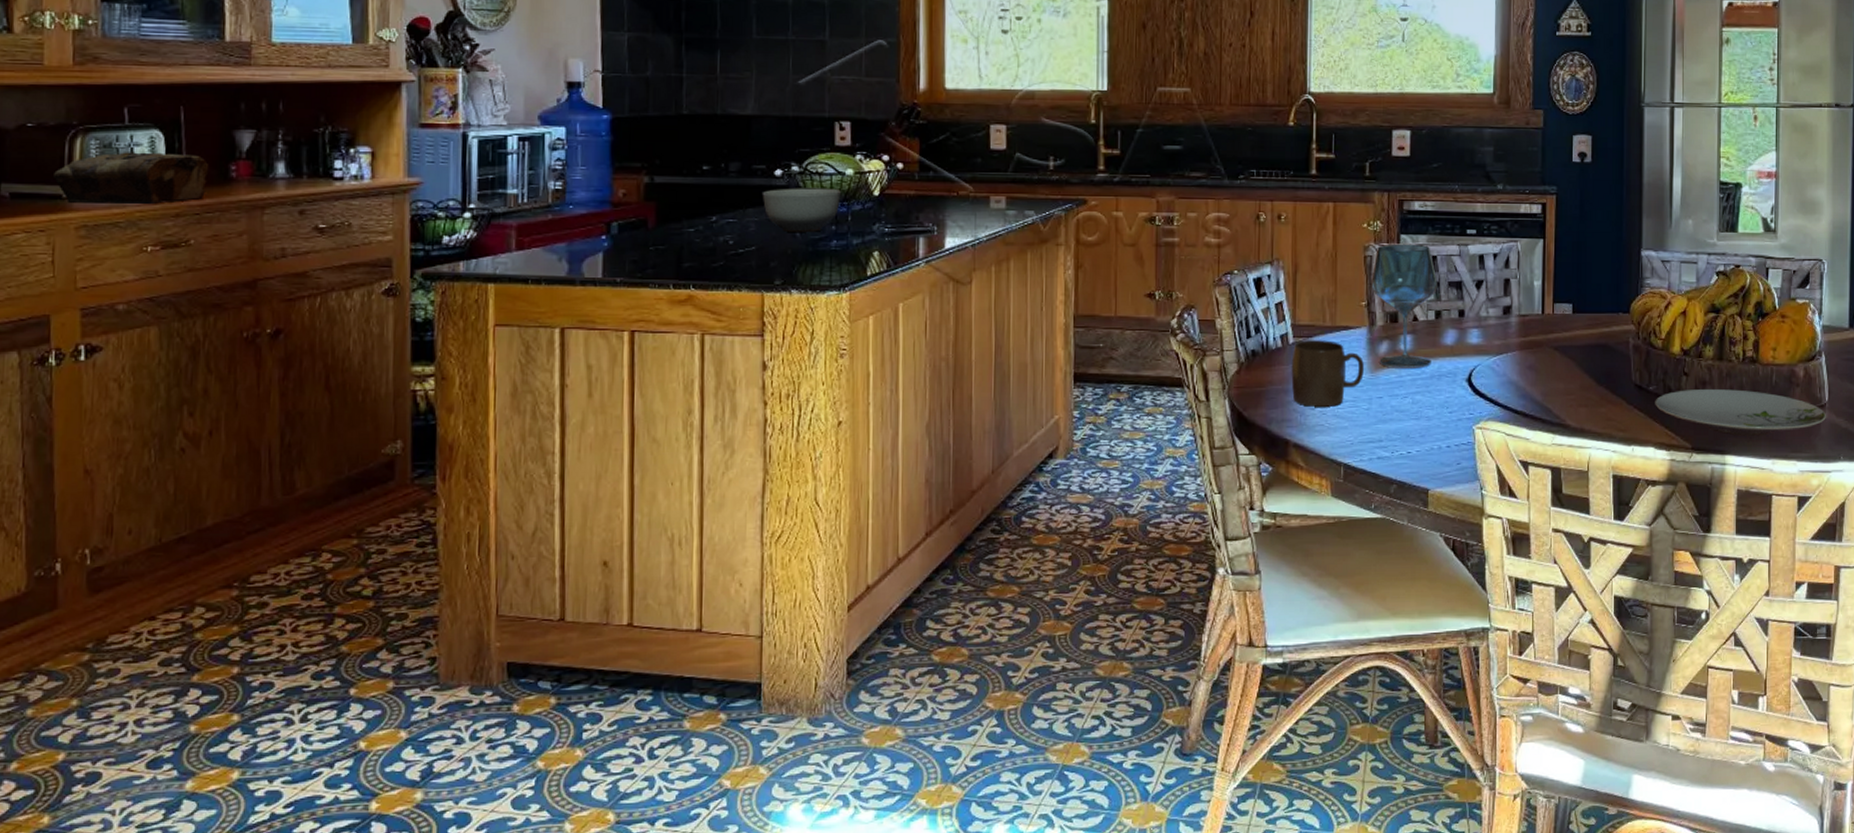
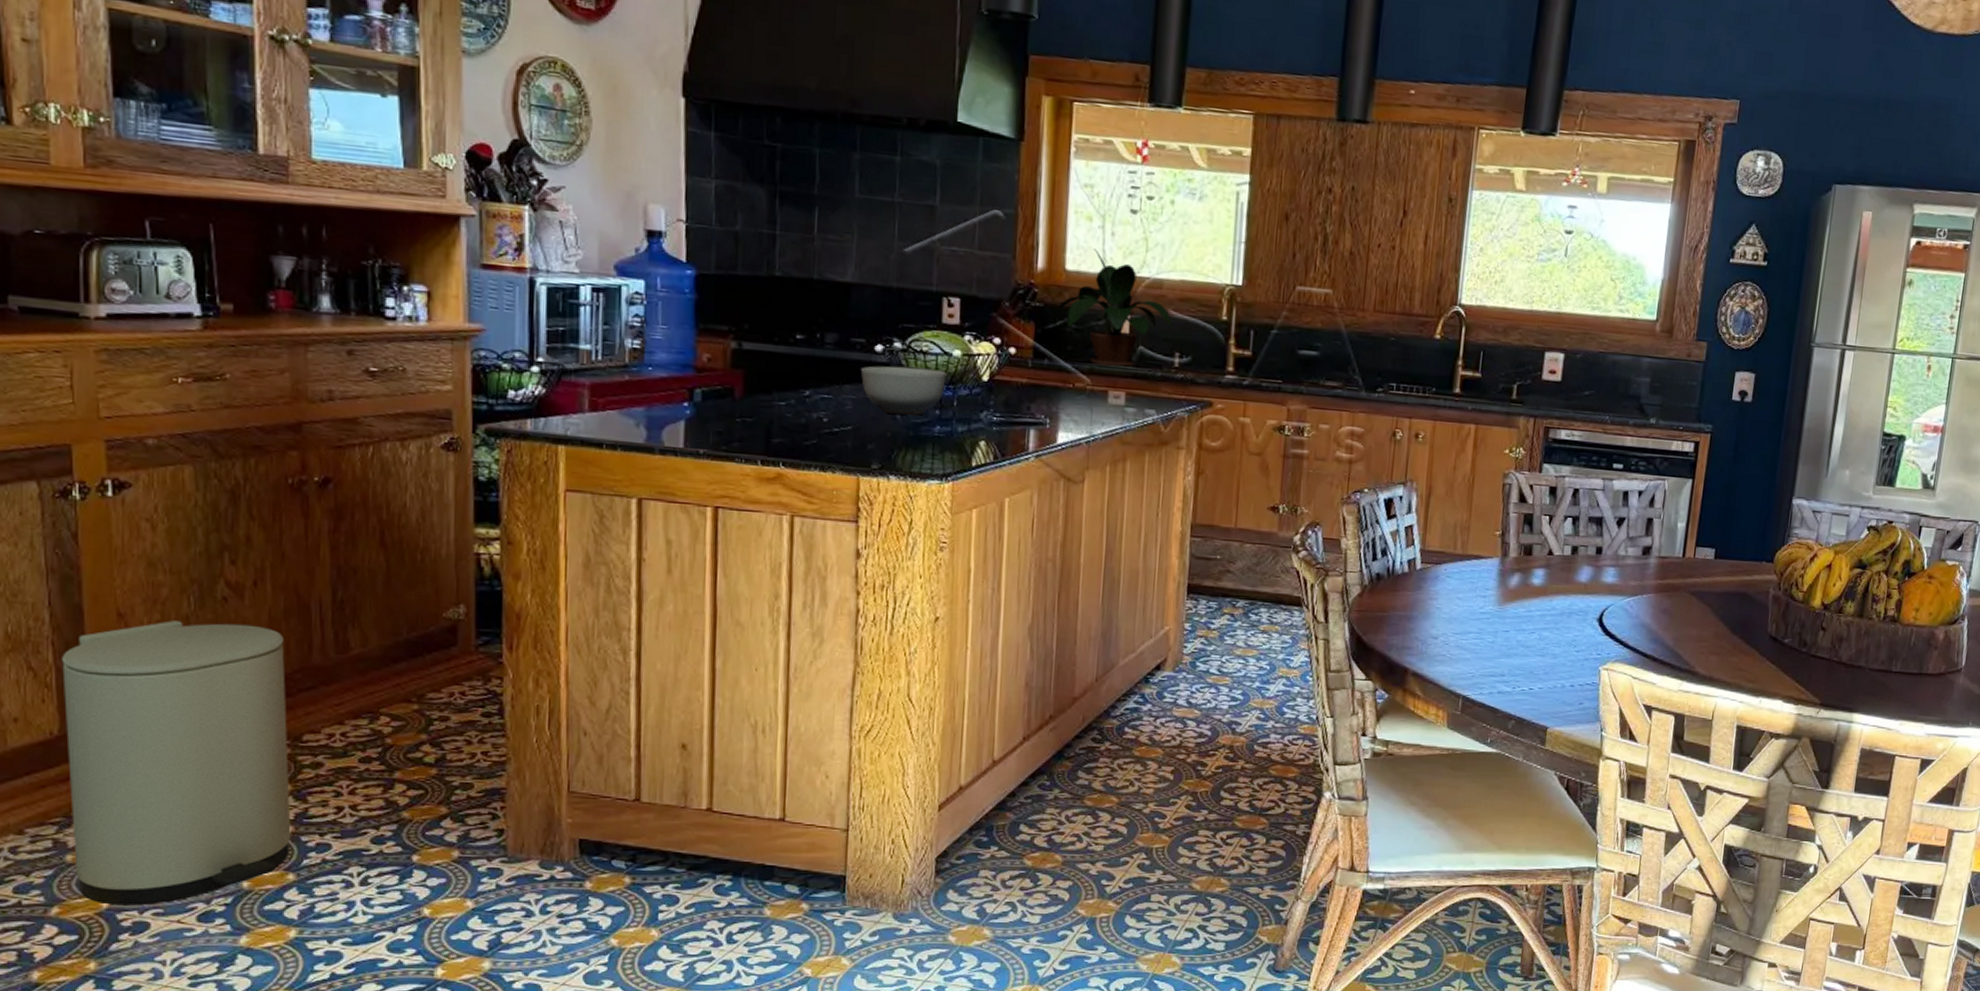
pedal bin: none [31,473,237,757] -> present [62,620,291,906]
bread loaf: present [52,152,210,204] -> none [66,270,245,331]
potted plant: none [937,68,1045,174] -> present [1055,249,1172,367]
mug: present [1291,340,1365,407] -> none [1415,567,1494,637]
wine glass: present [1371,244,1437,370] -> none [1507,473,1578,605]
plate: present [1655,388,1827,436] -> none [1788,644,1962,697]

